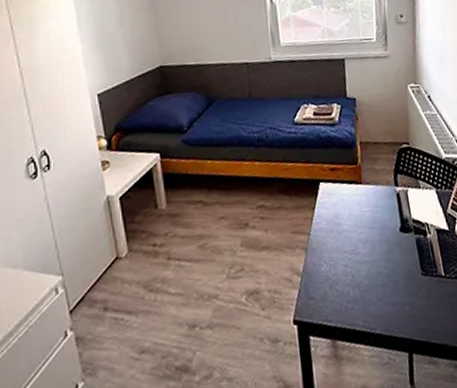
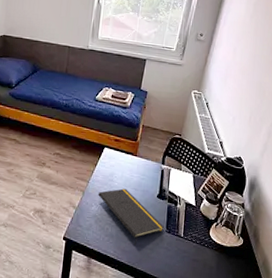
notepad: none [325,230,419,305] -> present [98,188,165,245]

